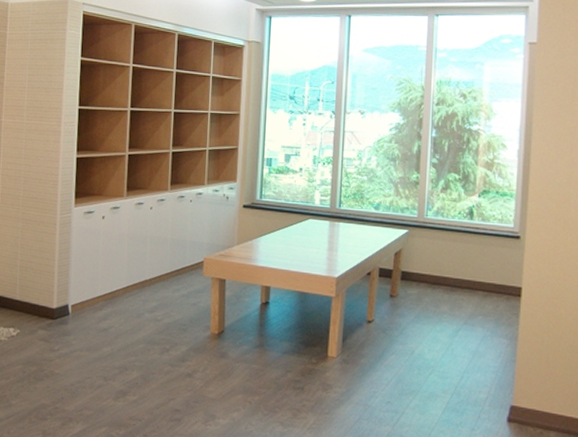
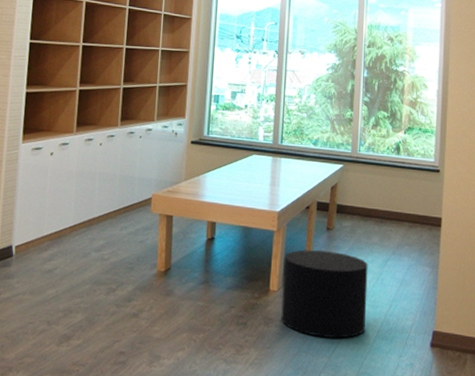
stool: none [340,317,436,408] -> present [281,250,368,339]

